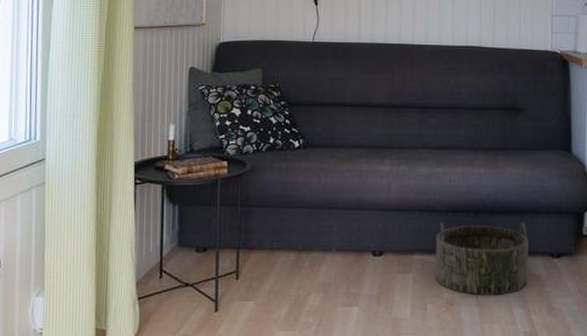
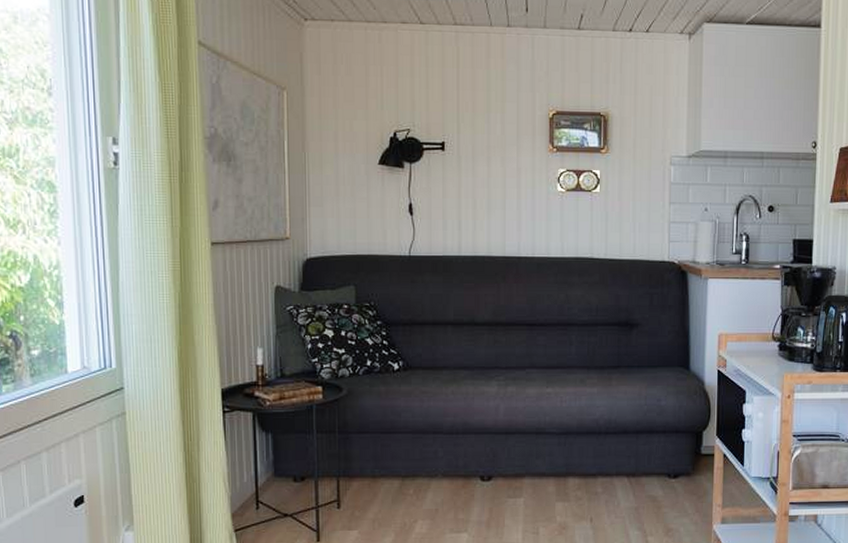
basket: present [435,222,528,295] -> none [547,443,644,518]

